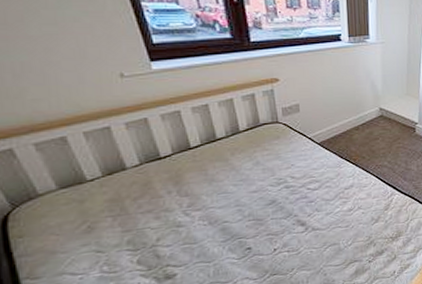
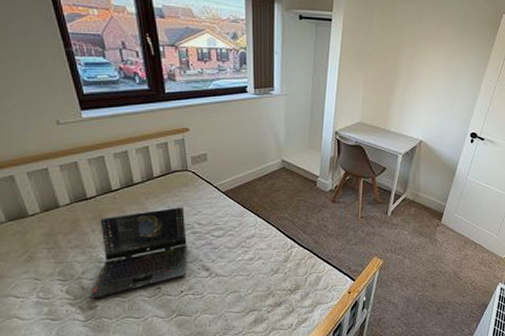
laptop computer: none [168,160,281,268] -> present [90,207,187,299]

